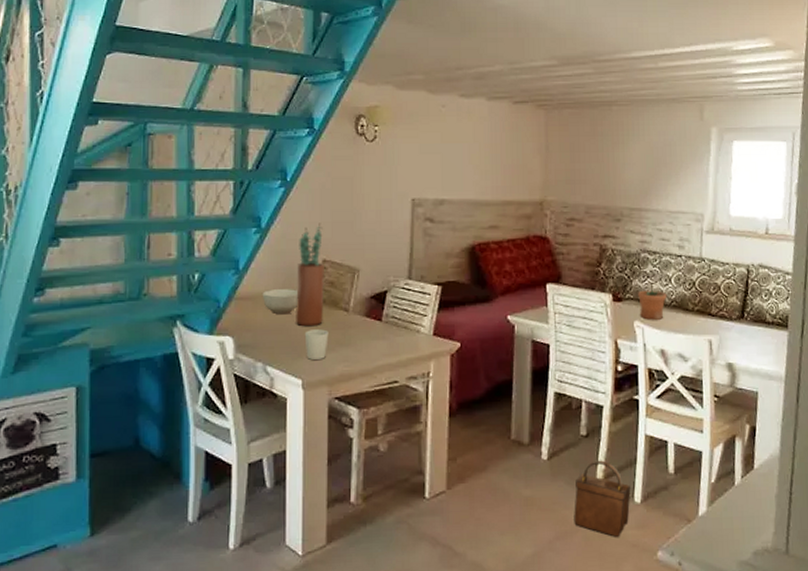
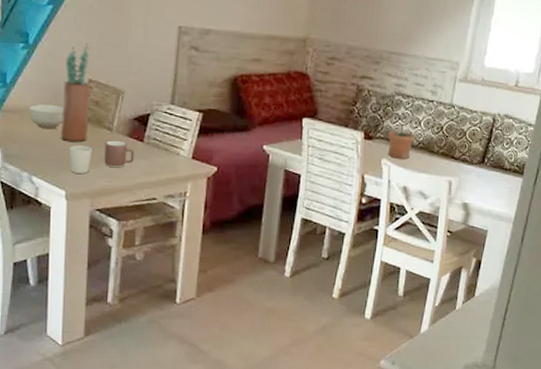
mug: none [341,321,372,351] -> present [104,140,134,168]
handbag: present [574,460,631,538] -> none [309,280,363,347]

